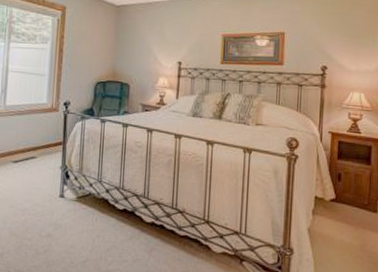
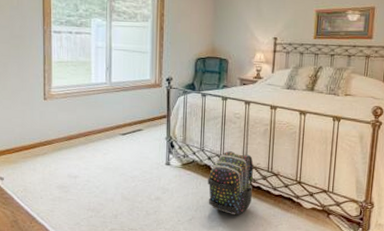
backpack: none [105,184,156,259] -> present [208,151,254,216]

